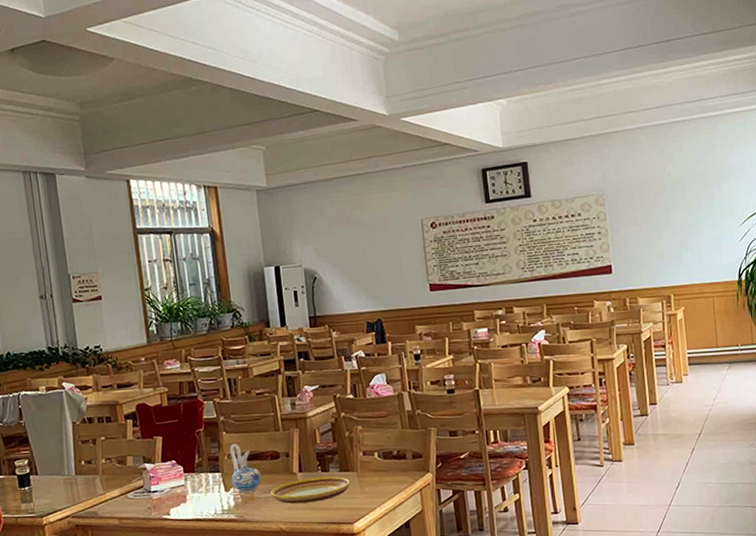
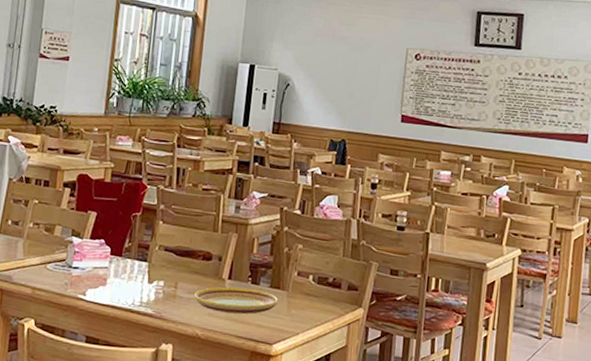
ceramic pitcher: present [229,444,261,493] -> none [157,236,188,290]

